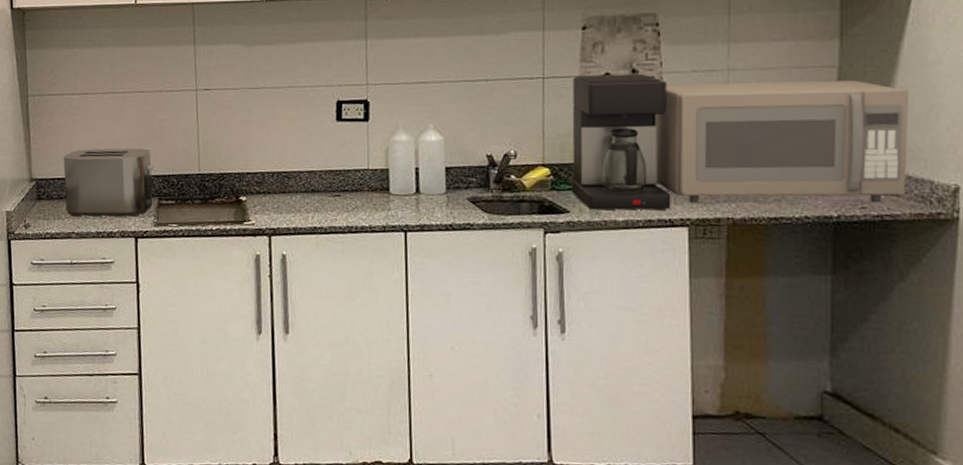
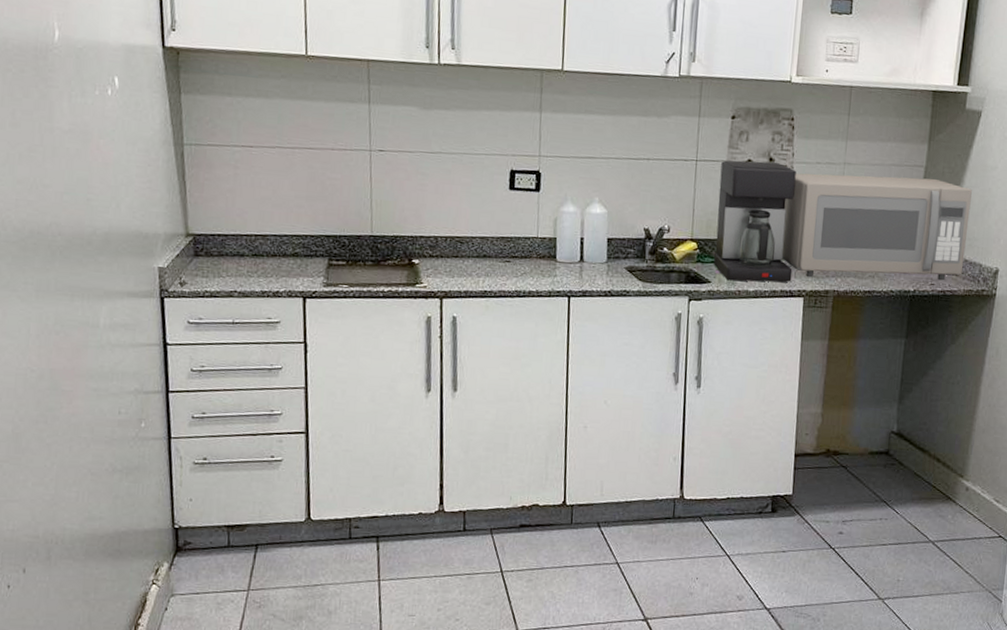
toaster: present [63,148,154,217] -> none [224,205,324,276]

